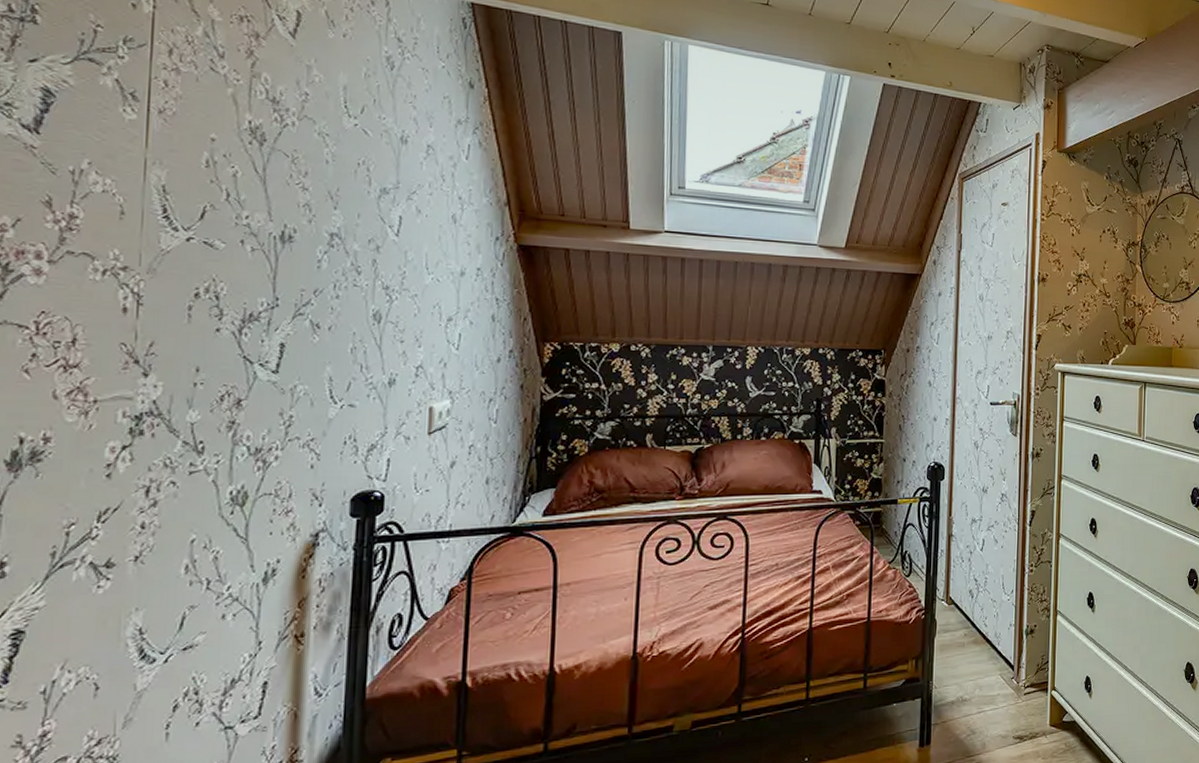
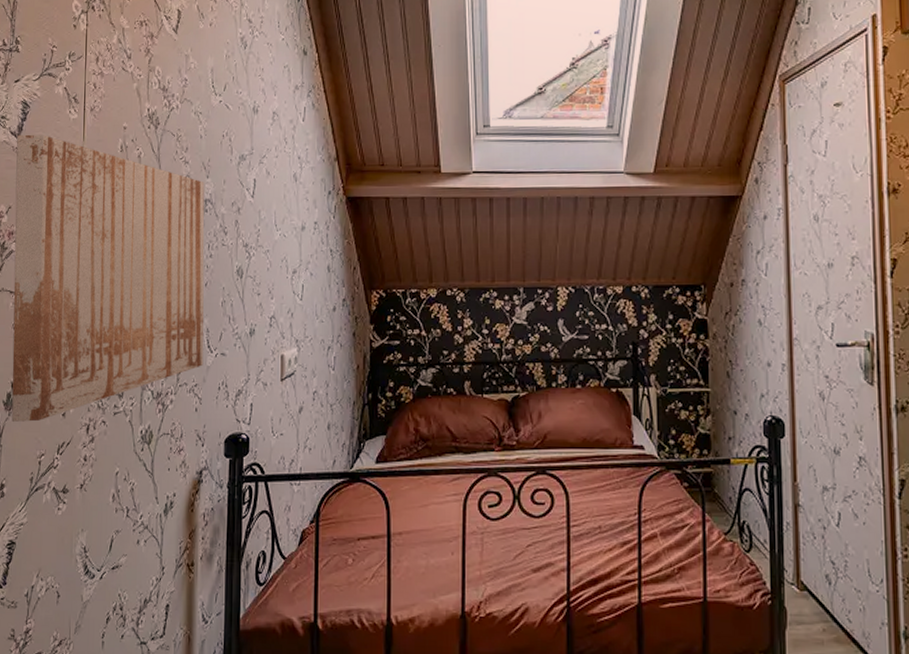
wall art: none [19,129,330,485] -> present [12,134,205,422]

